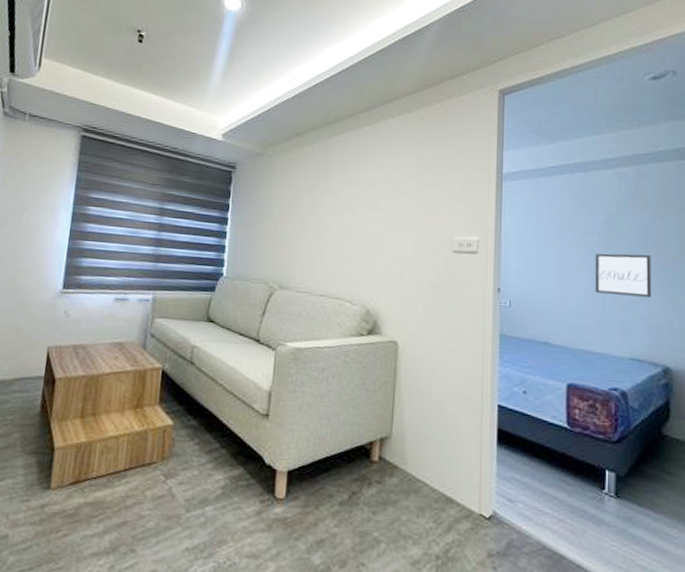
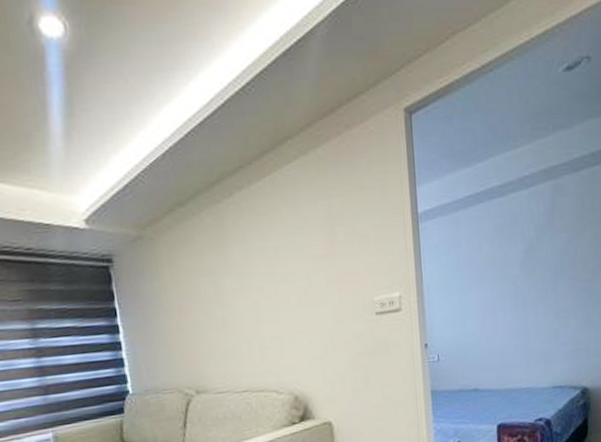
wall art: present [595,253,652,298] -> none [517,277,571,328]

